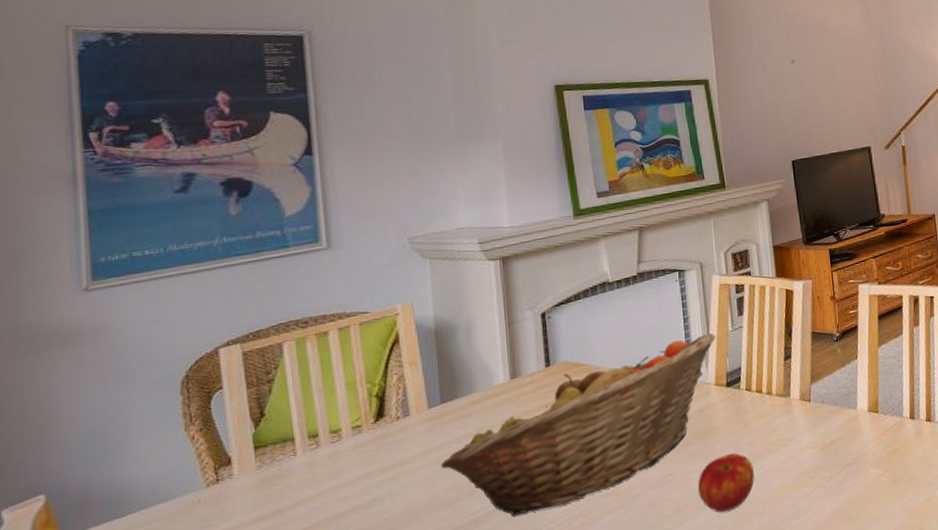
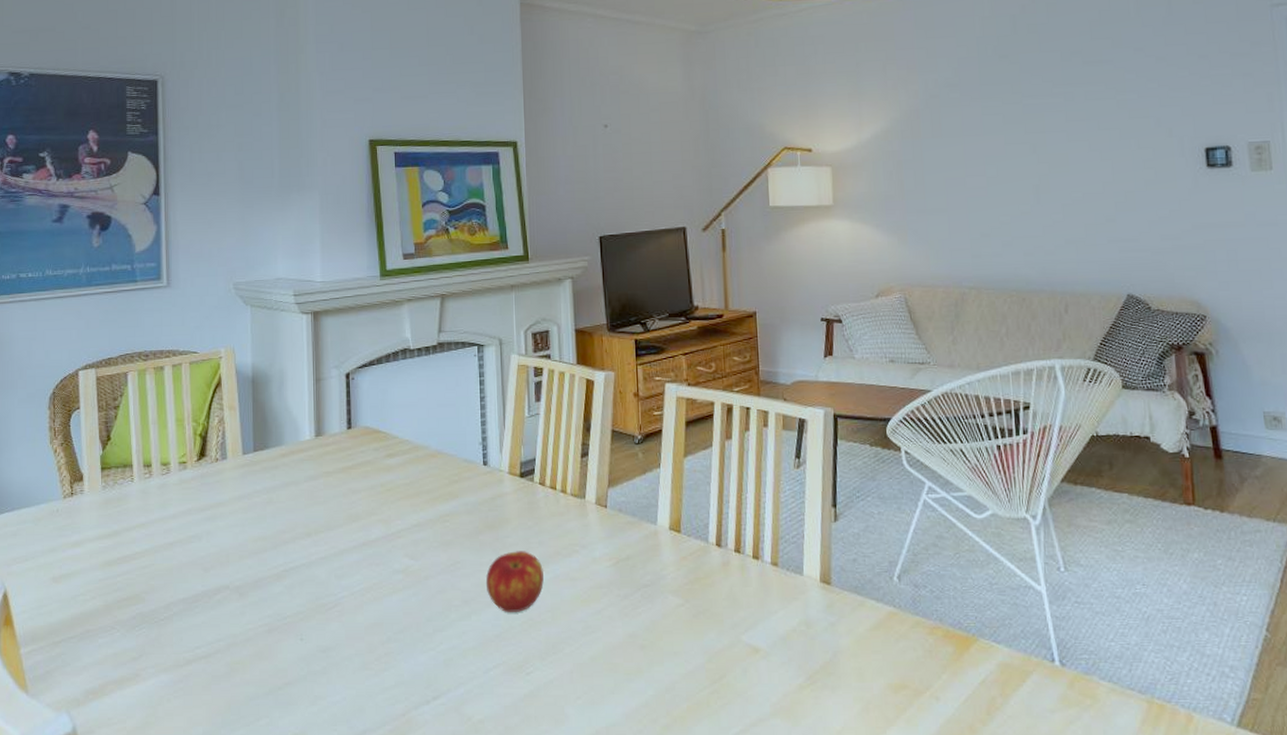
fruit basket: present [440,333,716,517] -> none [250,417,511,577]

